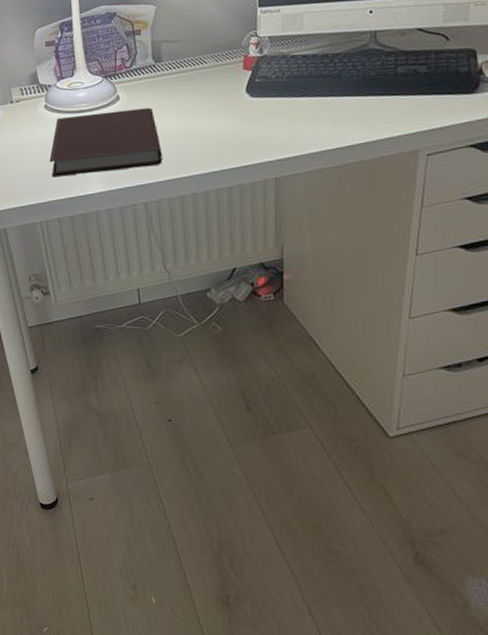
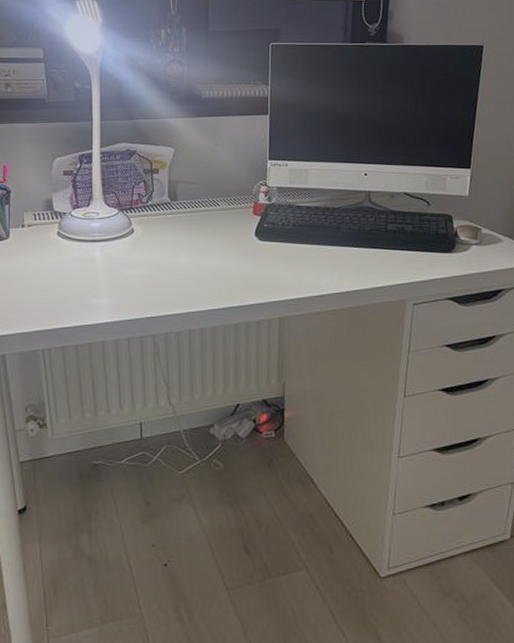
notebook: present [49,107,162,178] -> none [58,242,172,305]

